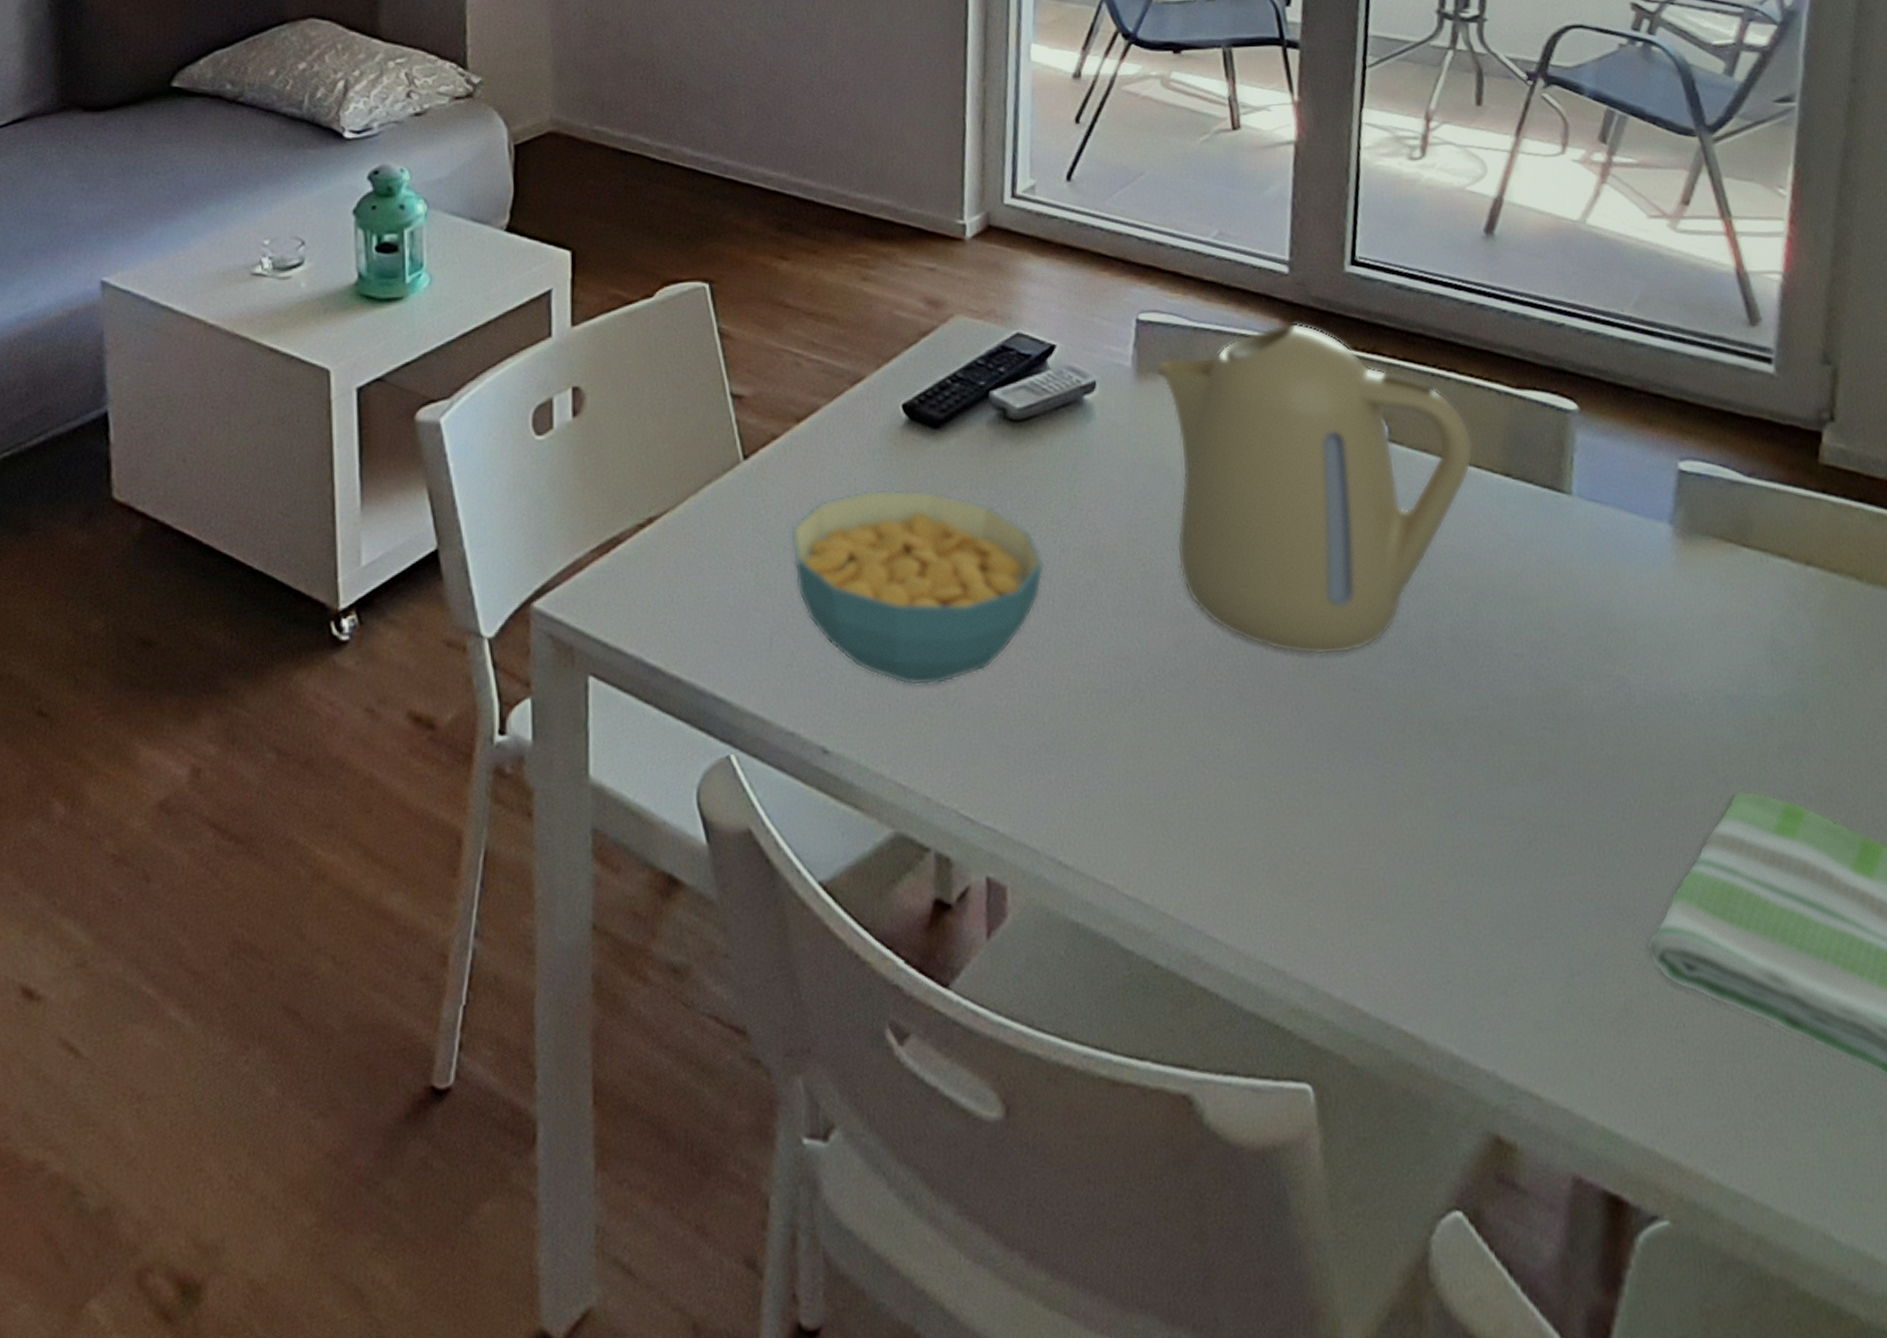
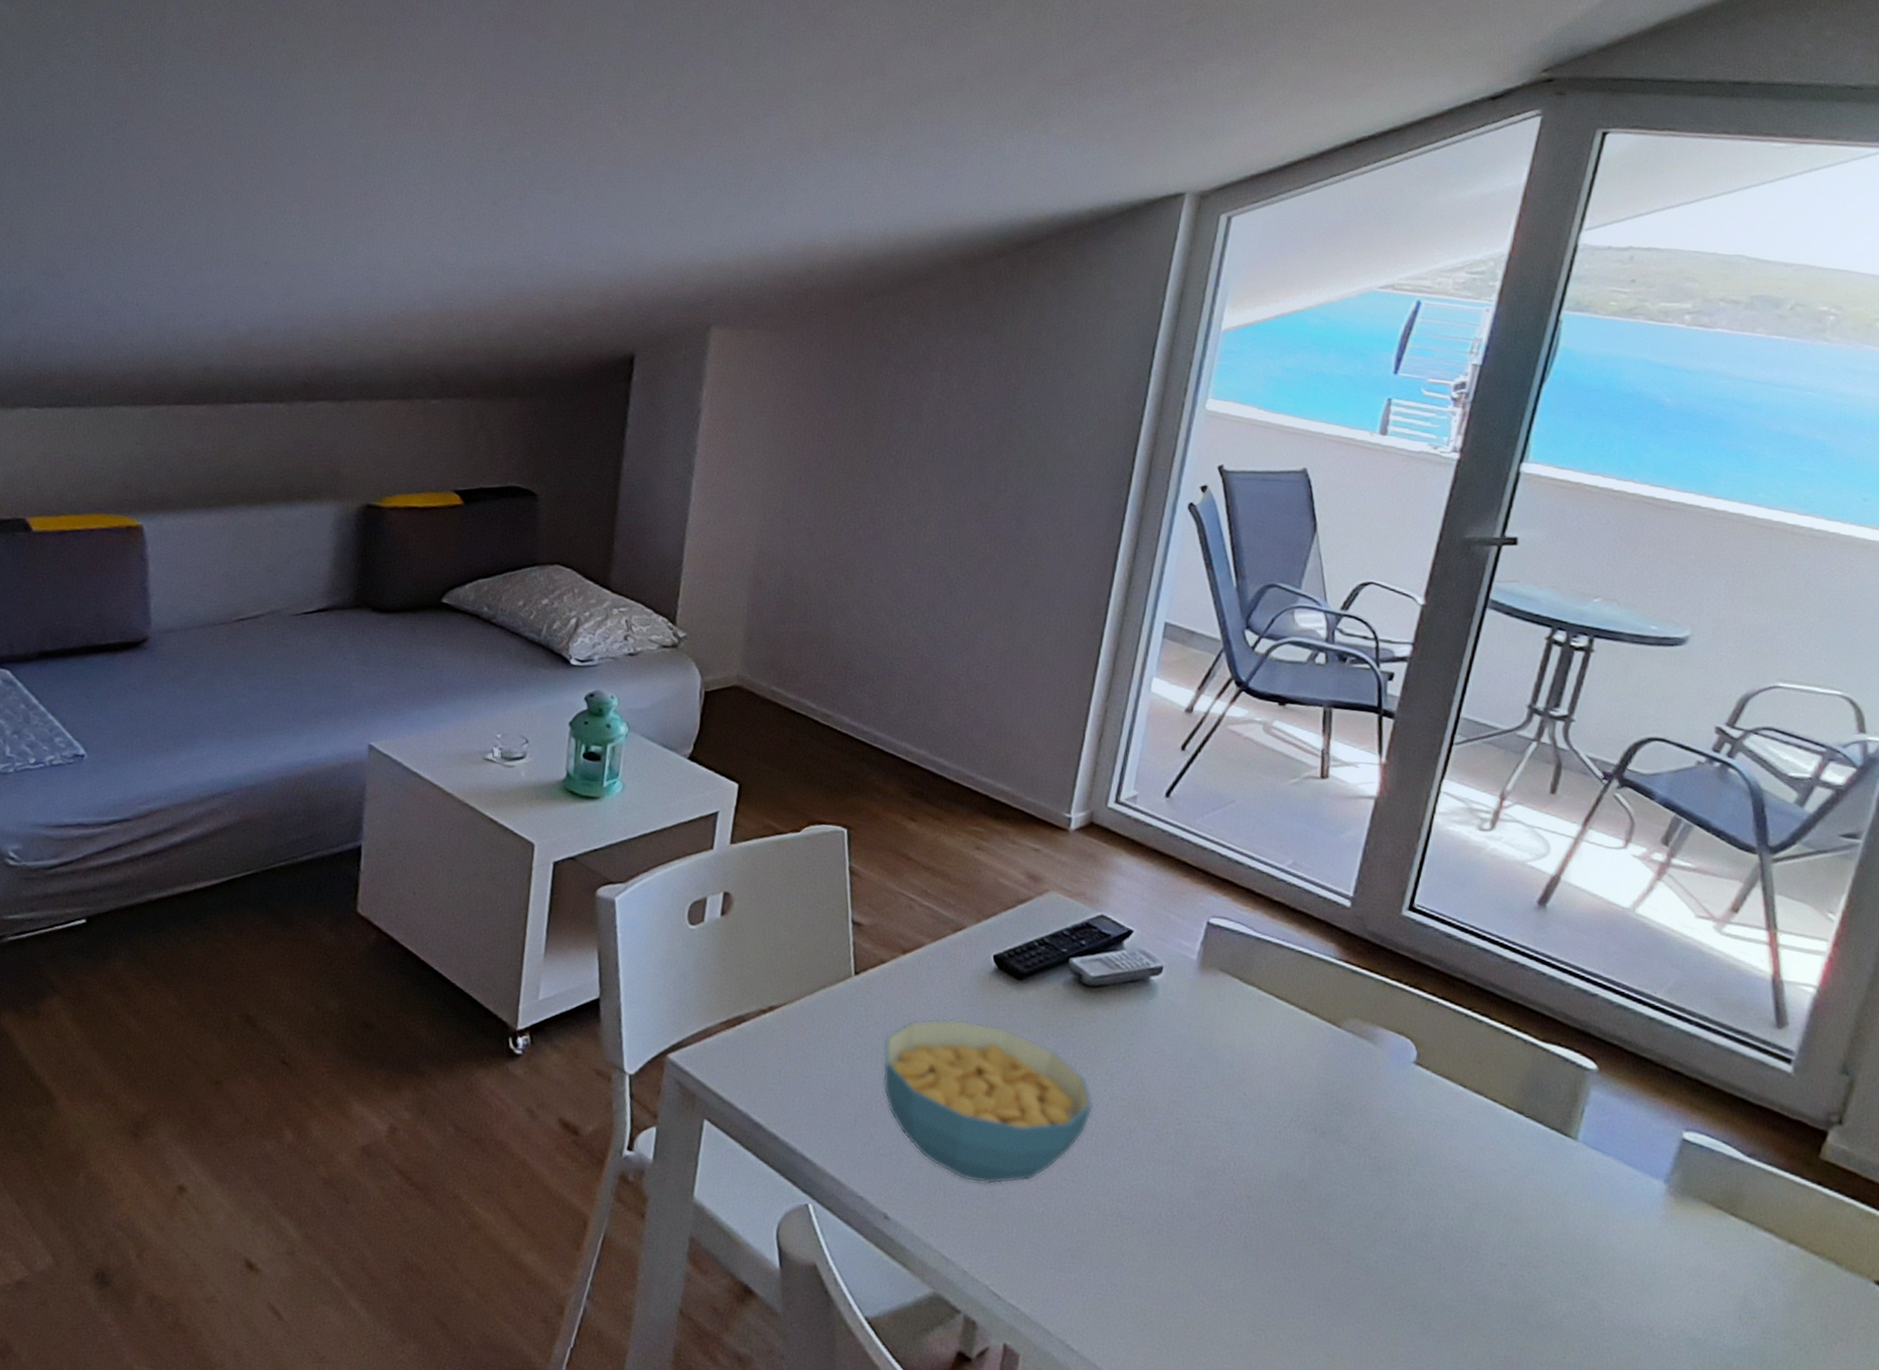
kettle: present [1156,322,1474,656] -> none [1210,948,1493,1231]

